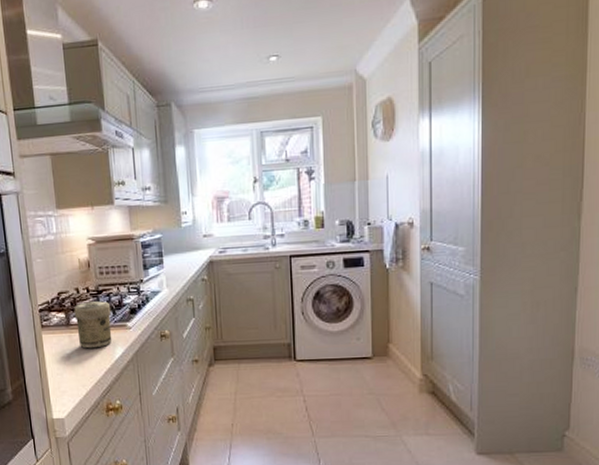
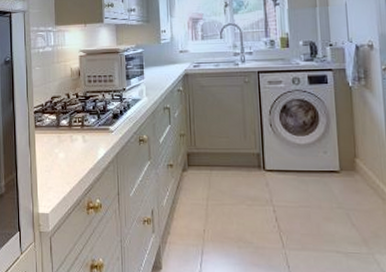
jar: present [74,301,112,349] -> none [64,106,96,149]

